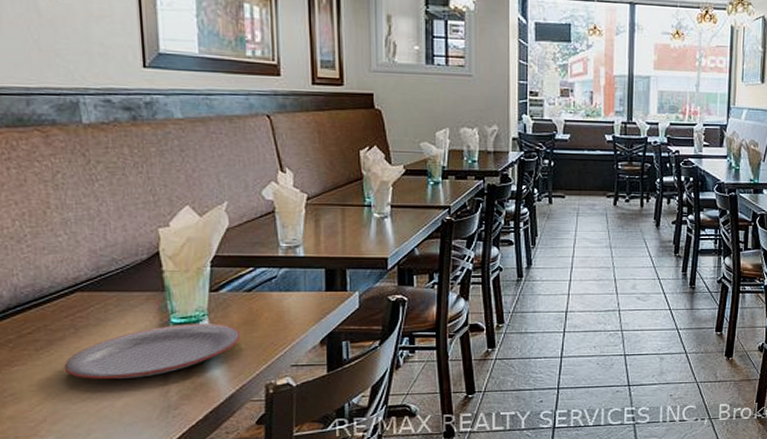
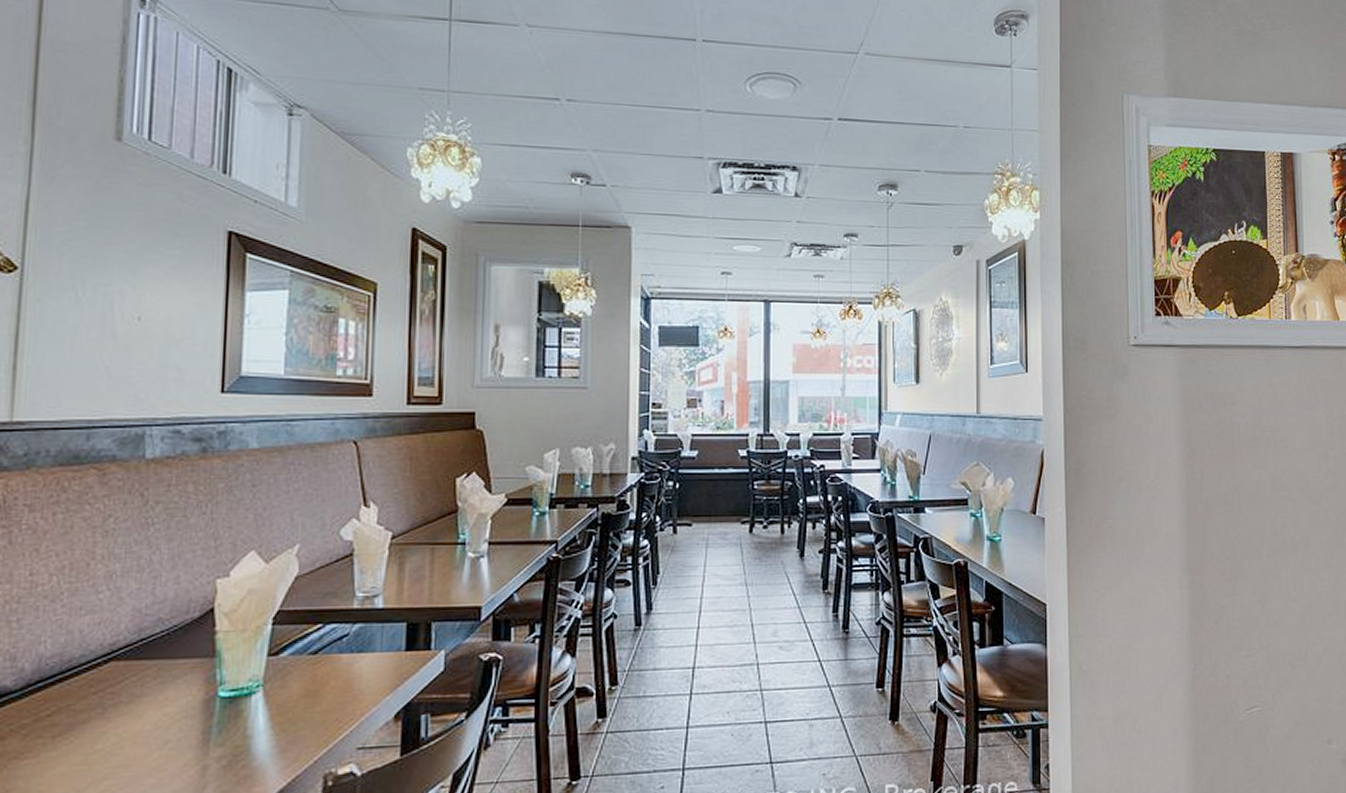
plate: present [64,324,241,379] -> none [83,696,300,774]

